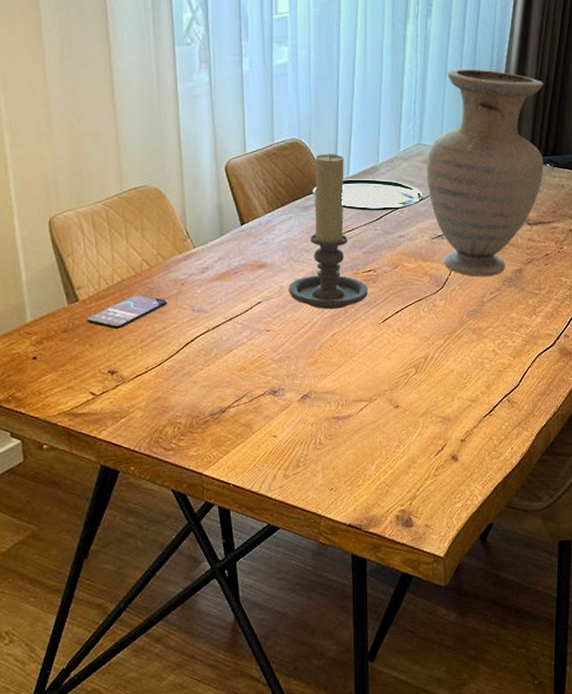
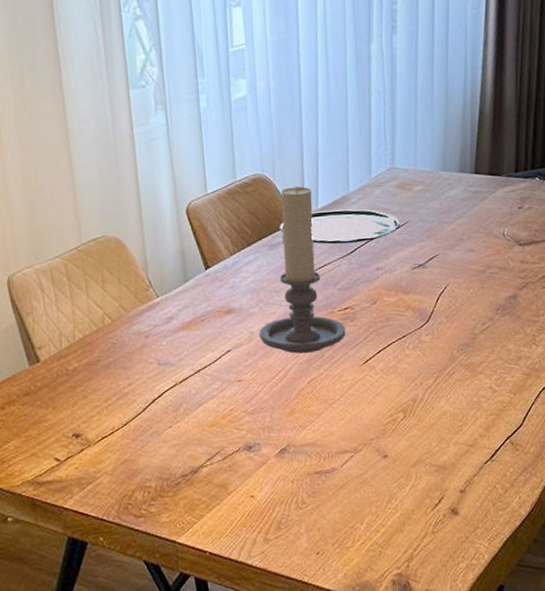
smartphone: present [86,294,168,329] -> none [48,350,132,389]
vase: present [426,68,544,277] -> none [401,83,533,308]

